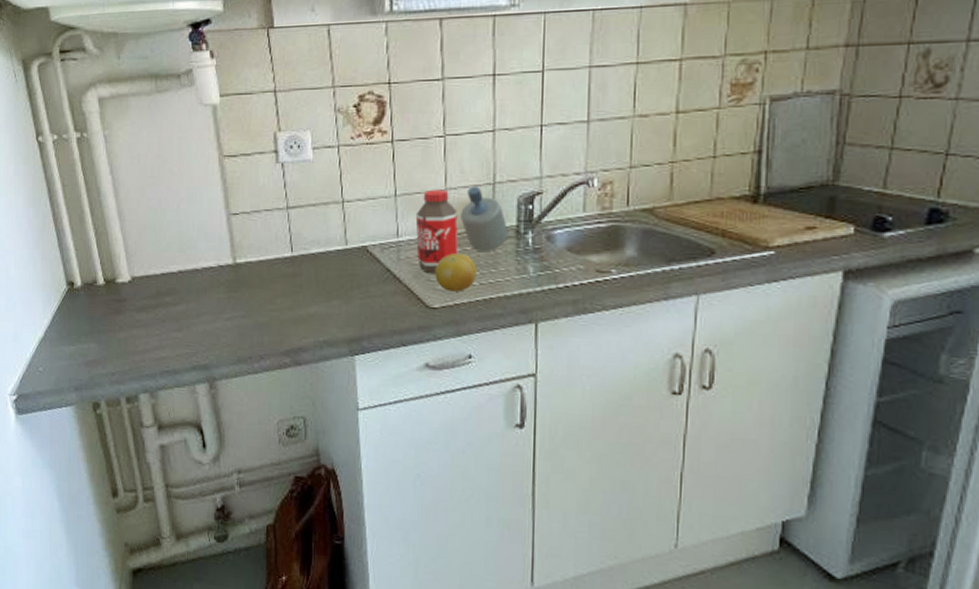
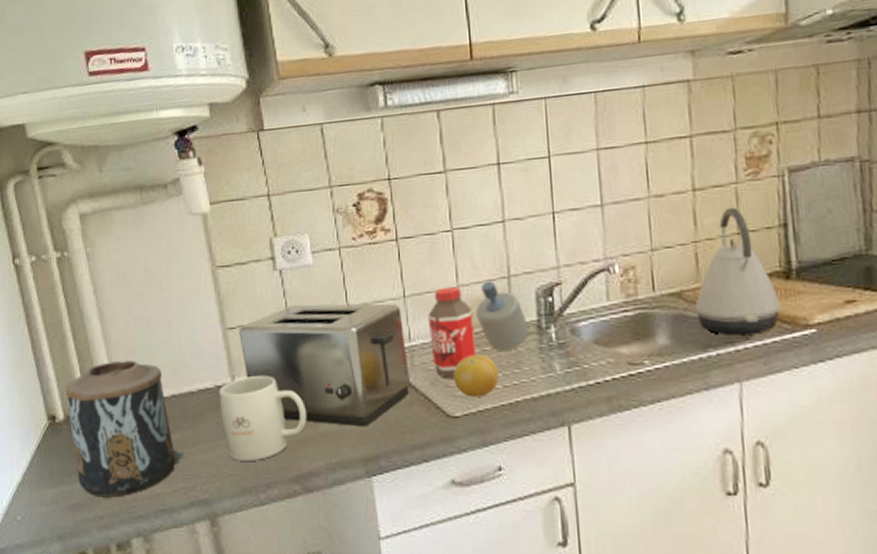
canister: none [83,237,188,358] -> present [66,360,185,498]
mug: none [221,259,299,334] -> present [219,376,306,461]
toaster: none [242,197,395,311] -> present [239,303,410,427]
kettle: none [664,131,745,252] -> present [695,207,782,336]

